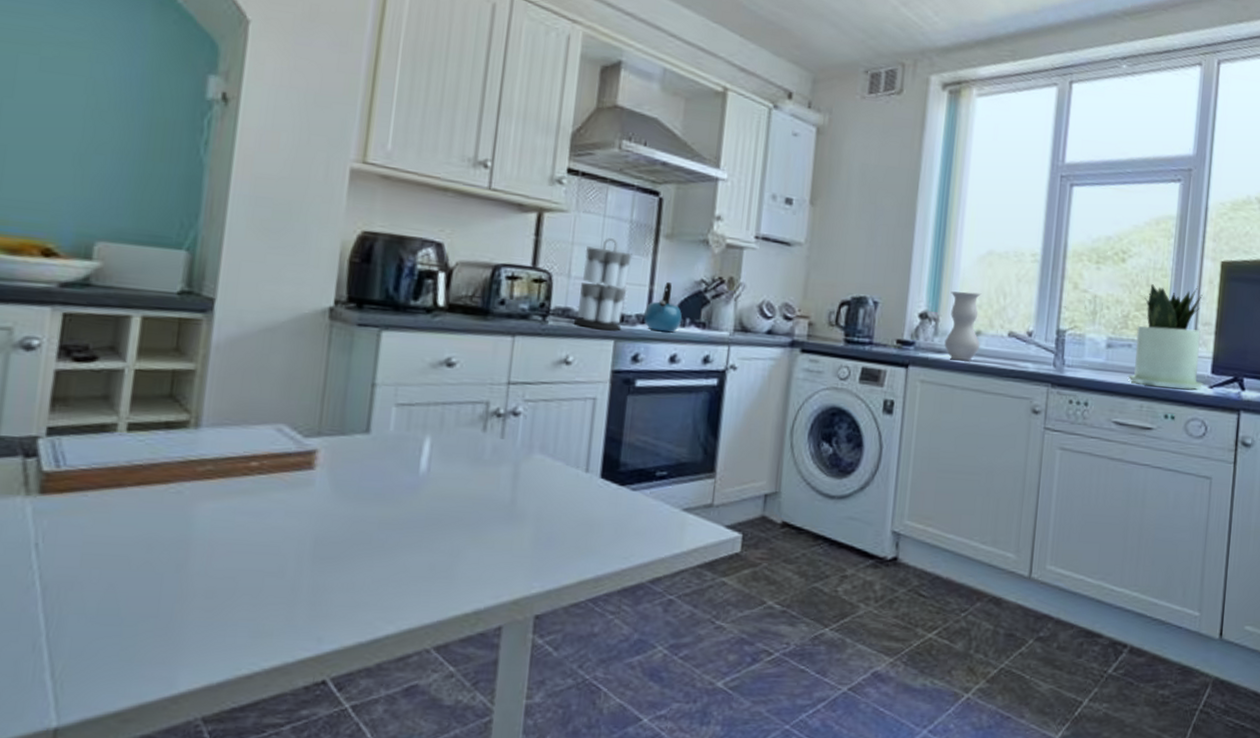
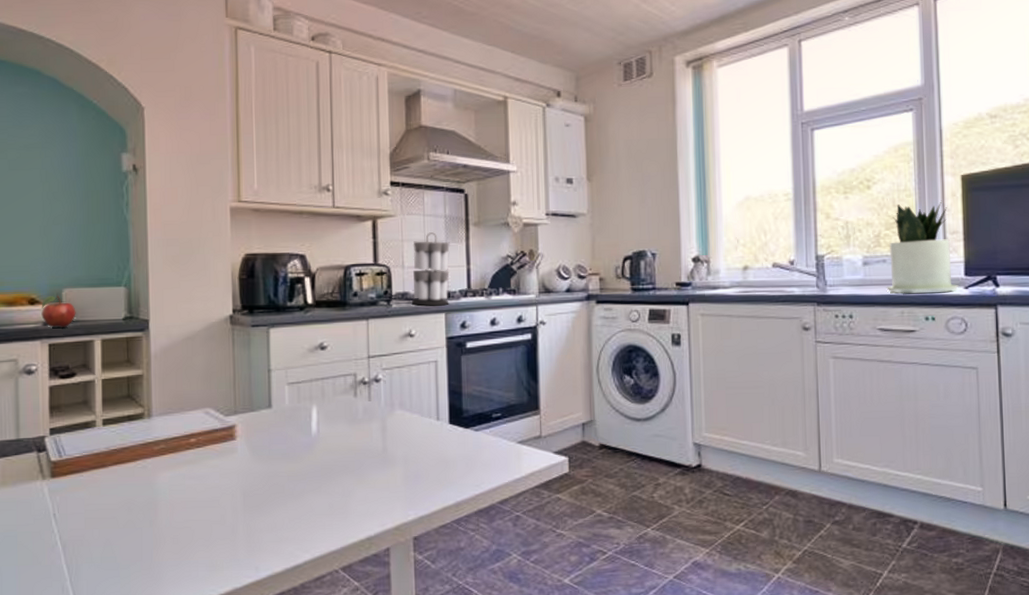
fruit: none [58,248,111,294] -> present [41,295,76,328]
kettle: present [643,281,683,333] -> none [465,260,497,302]
vase: present [944,291,982,361] -> none [717,234,749,293]

